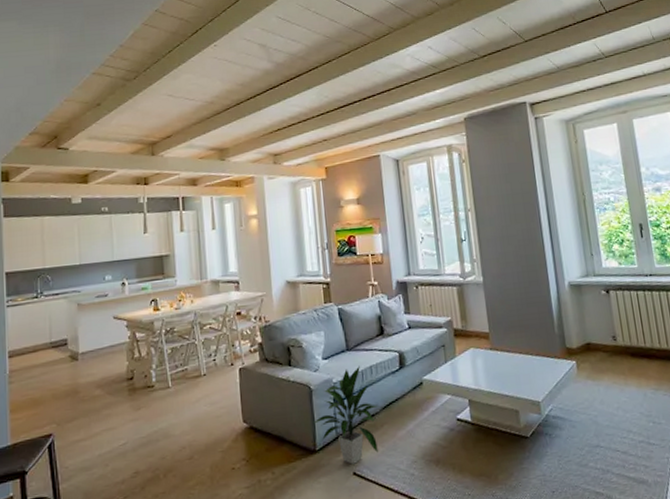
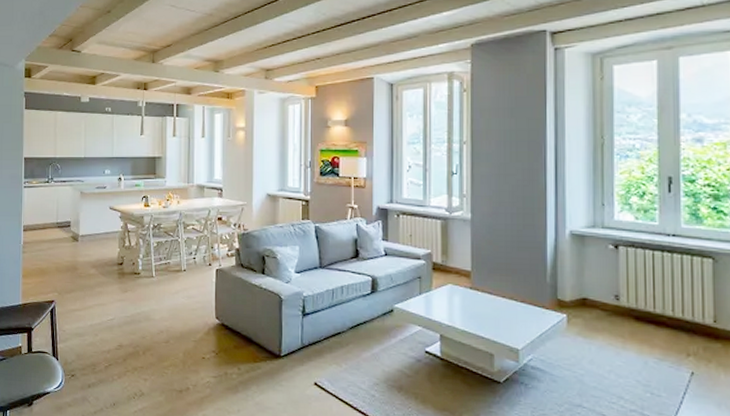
indoor plant: present [314,366,378,464] -> none [281,284,345,375]

